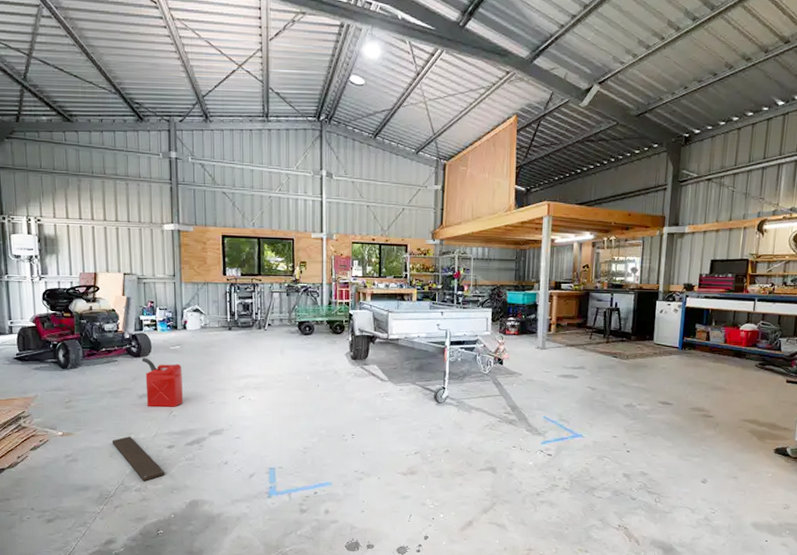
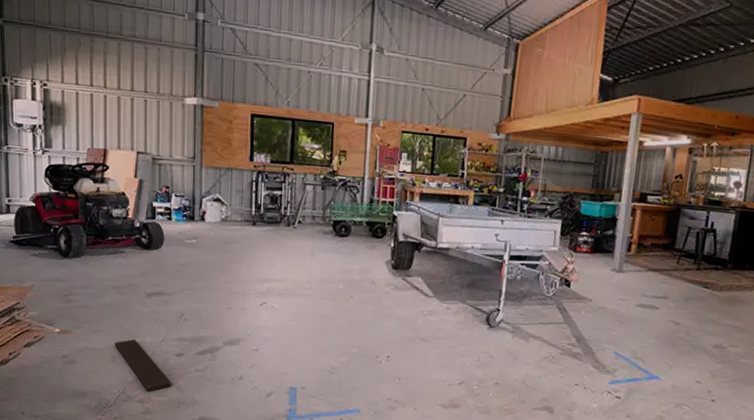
fuel can: present [141,358,184,407] -> none [152,250,197,310]

